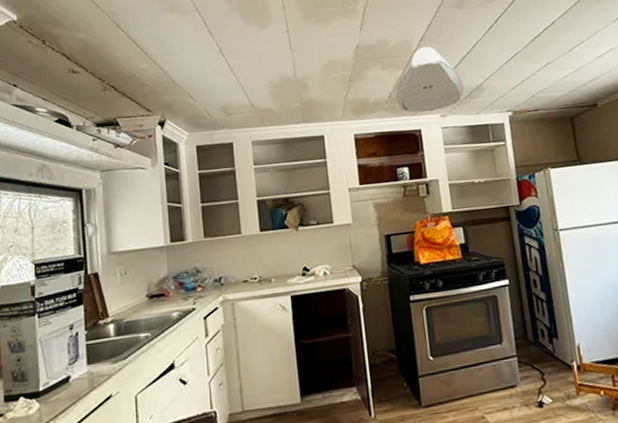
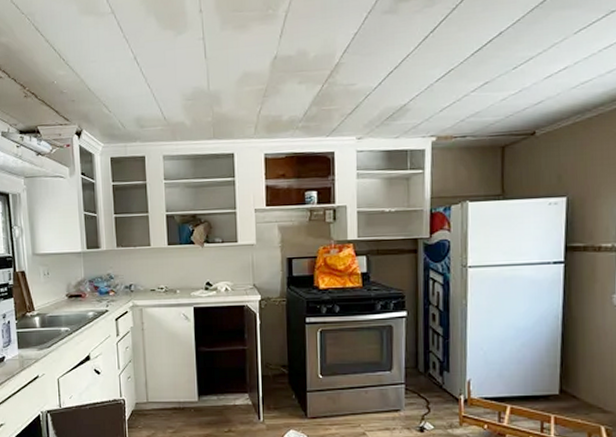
ceiling light fixture: present [395,46,464,113] -> none [310,59,385,134]

